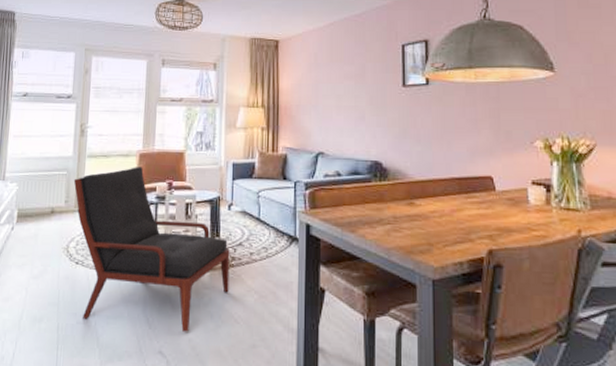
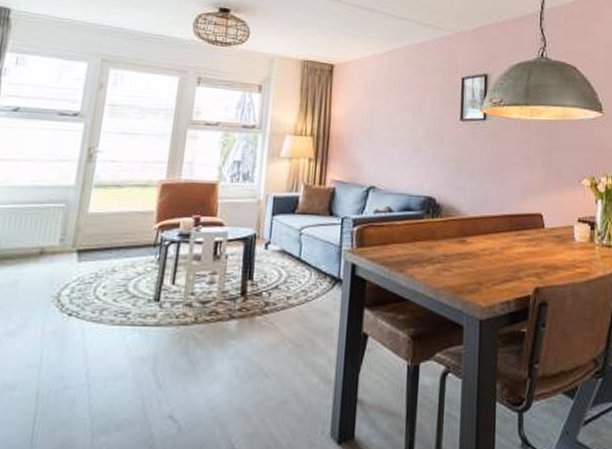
armchair: present [73,167,230,332] -> none [72,199,264,391]

